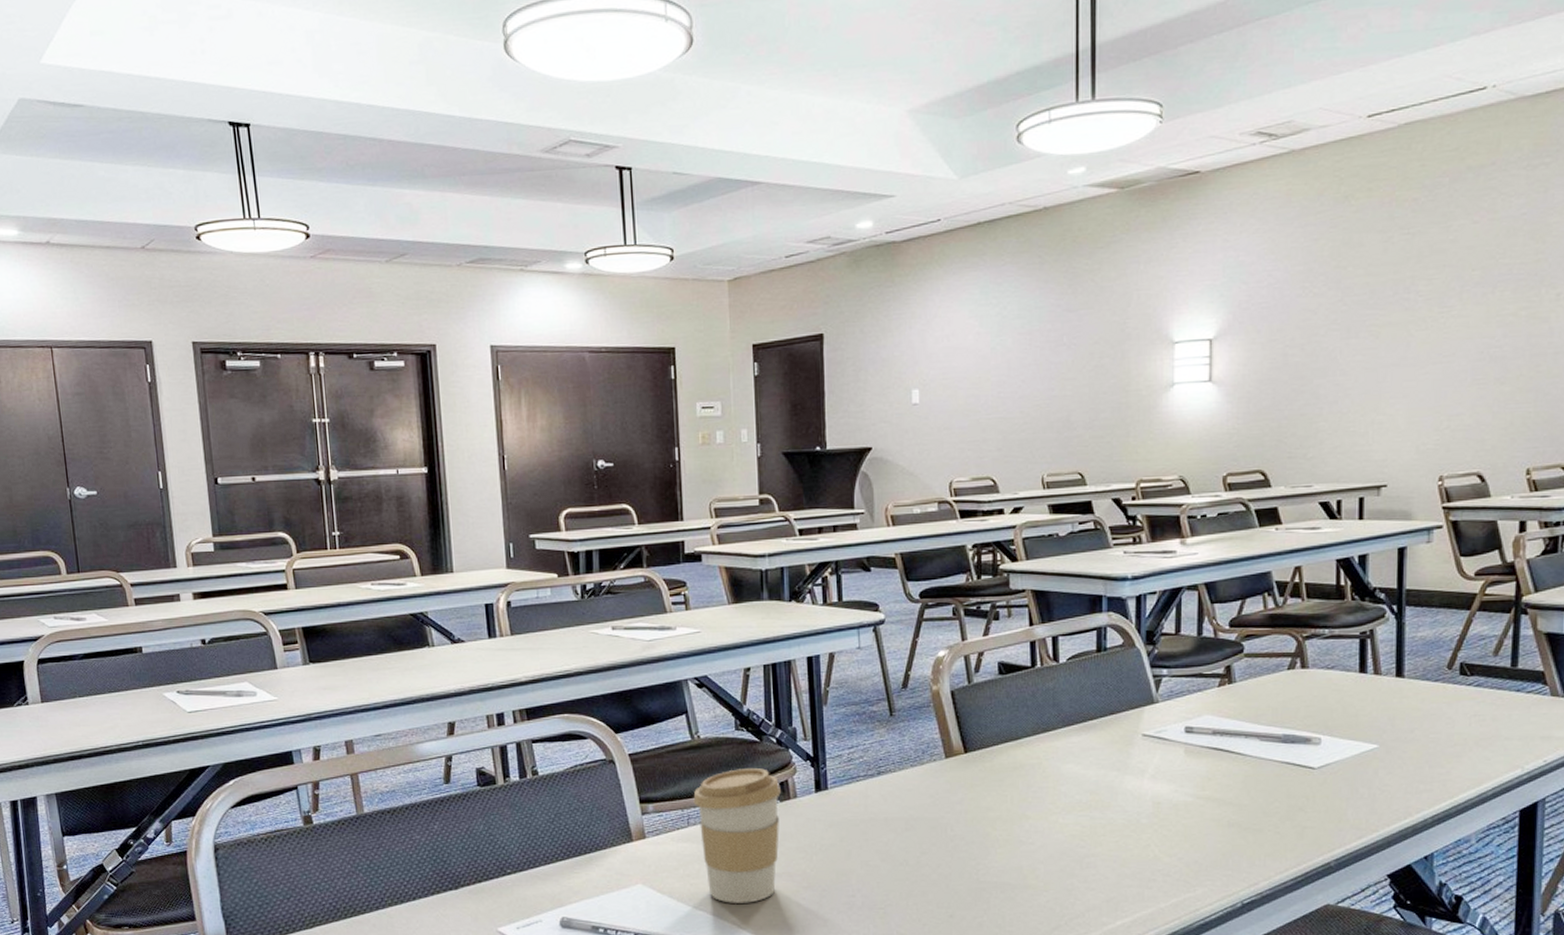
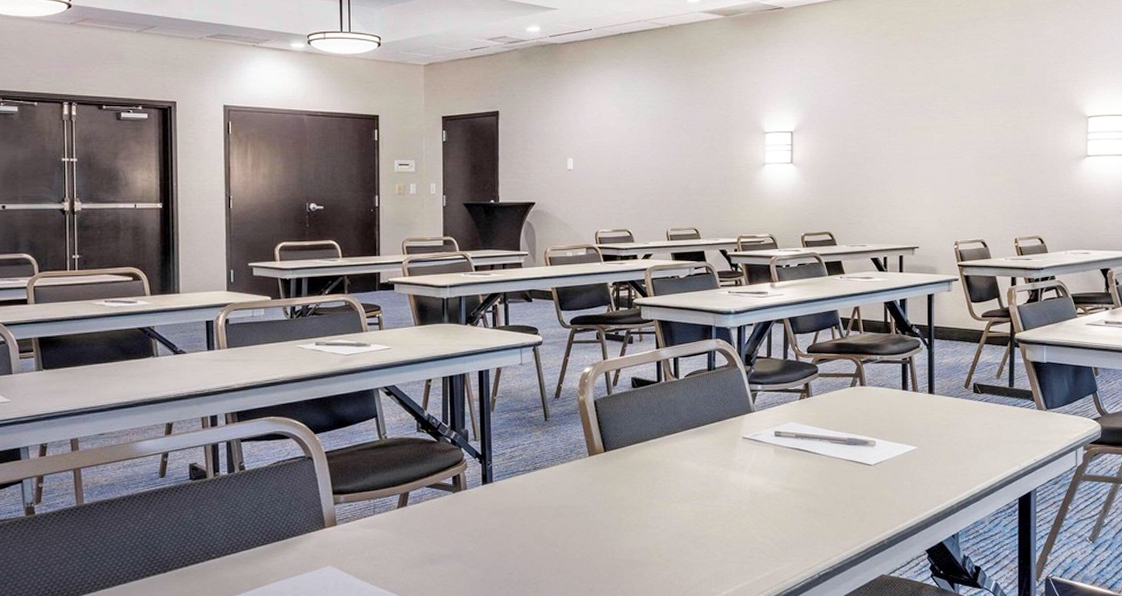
coffee cup: present [693,767,781,903] -> none [379,463,453,582]

